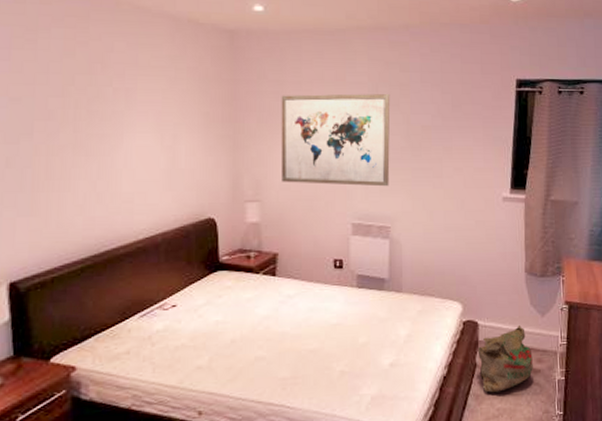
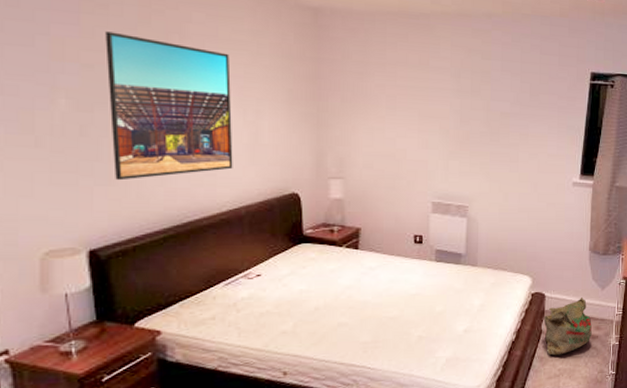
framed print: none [32,65,151,211] -> present [105,31,233,181]
wall art: present [281,94,391,187] -> none [364,76,472,169]

